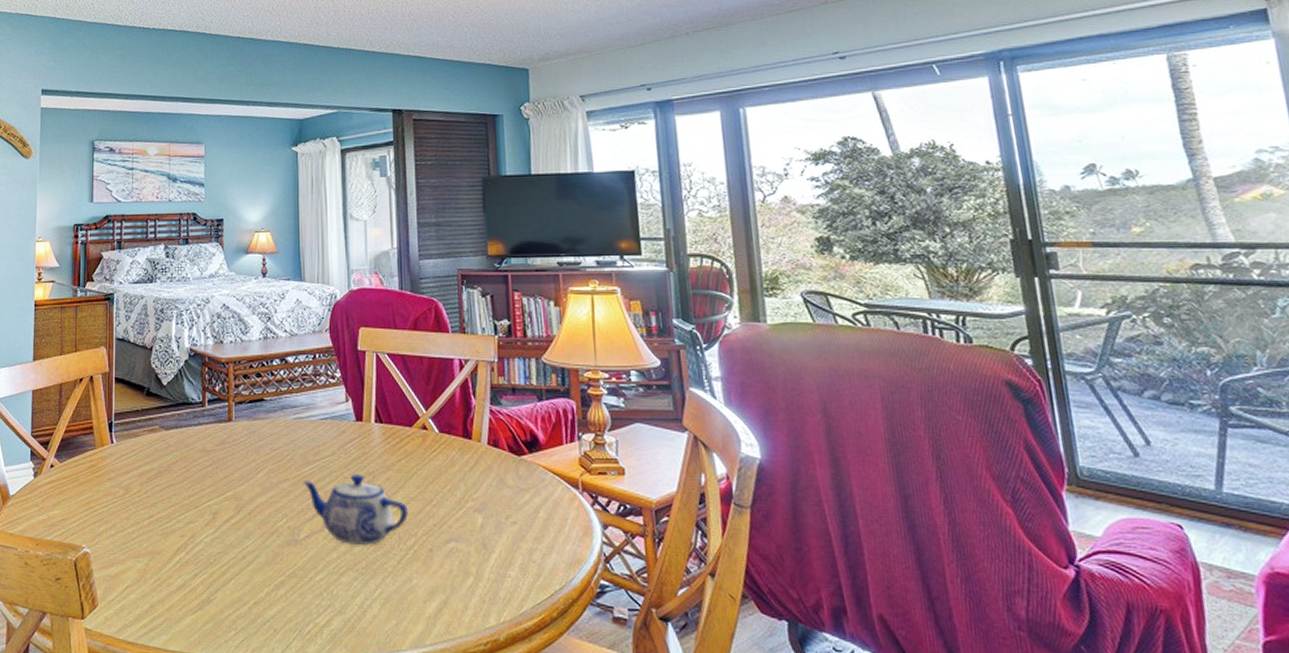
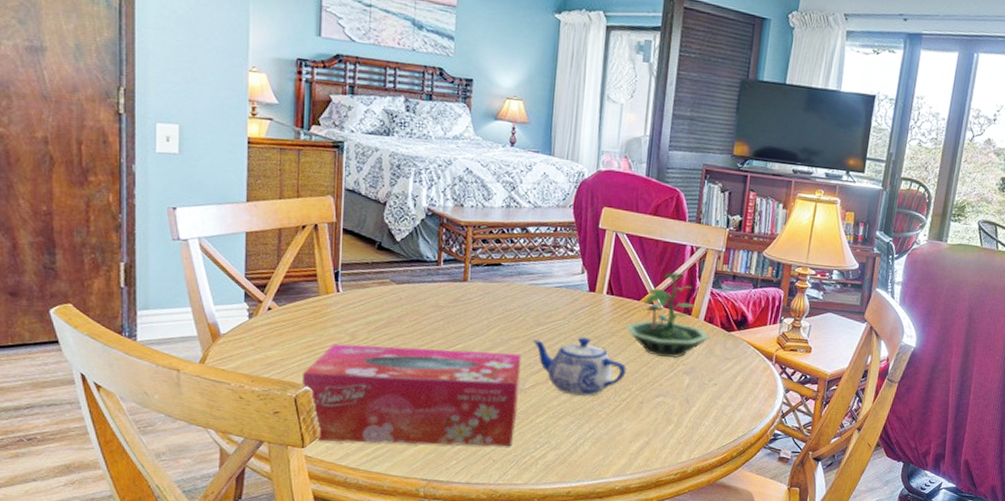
tissue box: none [82,498,295,612] -> present [303,343,522,447]
terrarium: none [400,390,498,493] -> present [625,271,710,359]

